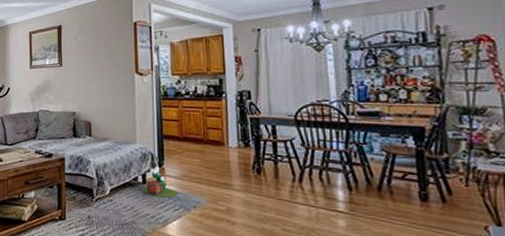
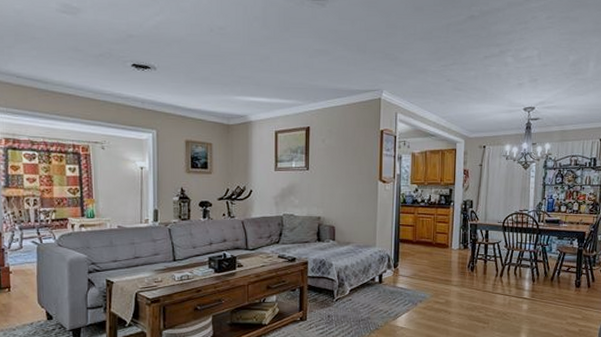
plant pot: present [142,166,178,197] -> none [378,267,408,294]

